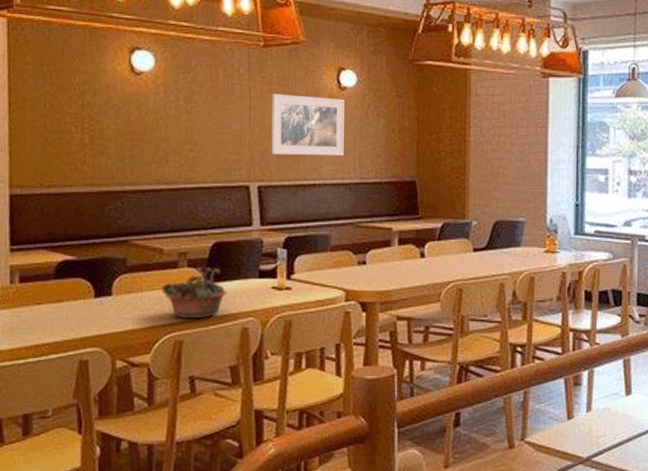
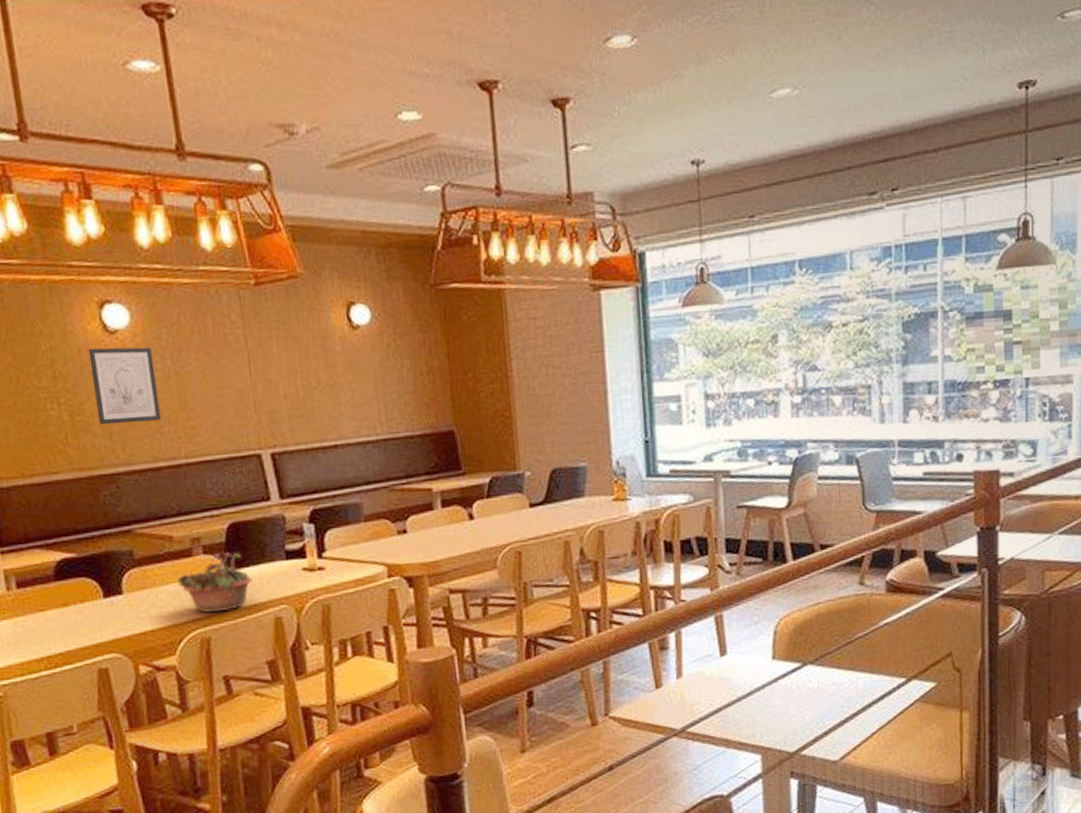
wall art: none [115,85,169,150] -> present [88,347,161,425]
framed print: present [271,94,345,156] -> none [273,340,367,415]

